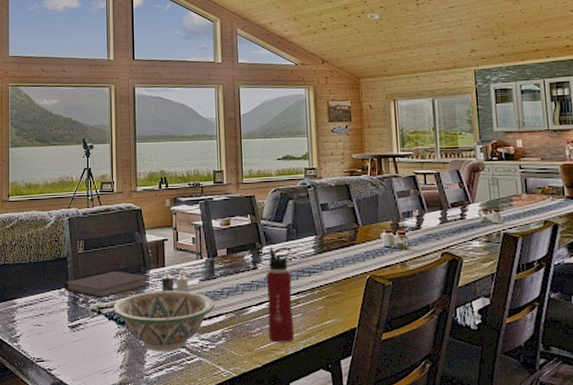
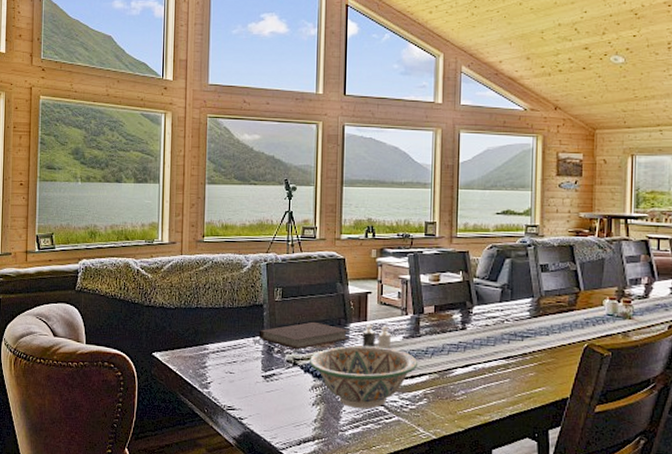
water bottle: present [266,247,295,343] -> none [473,307,504,408]

